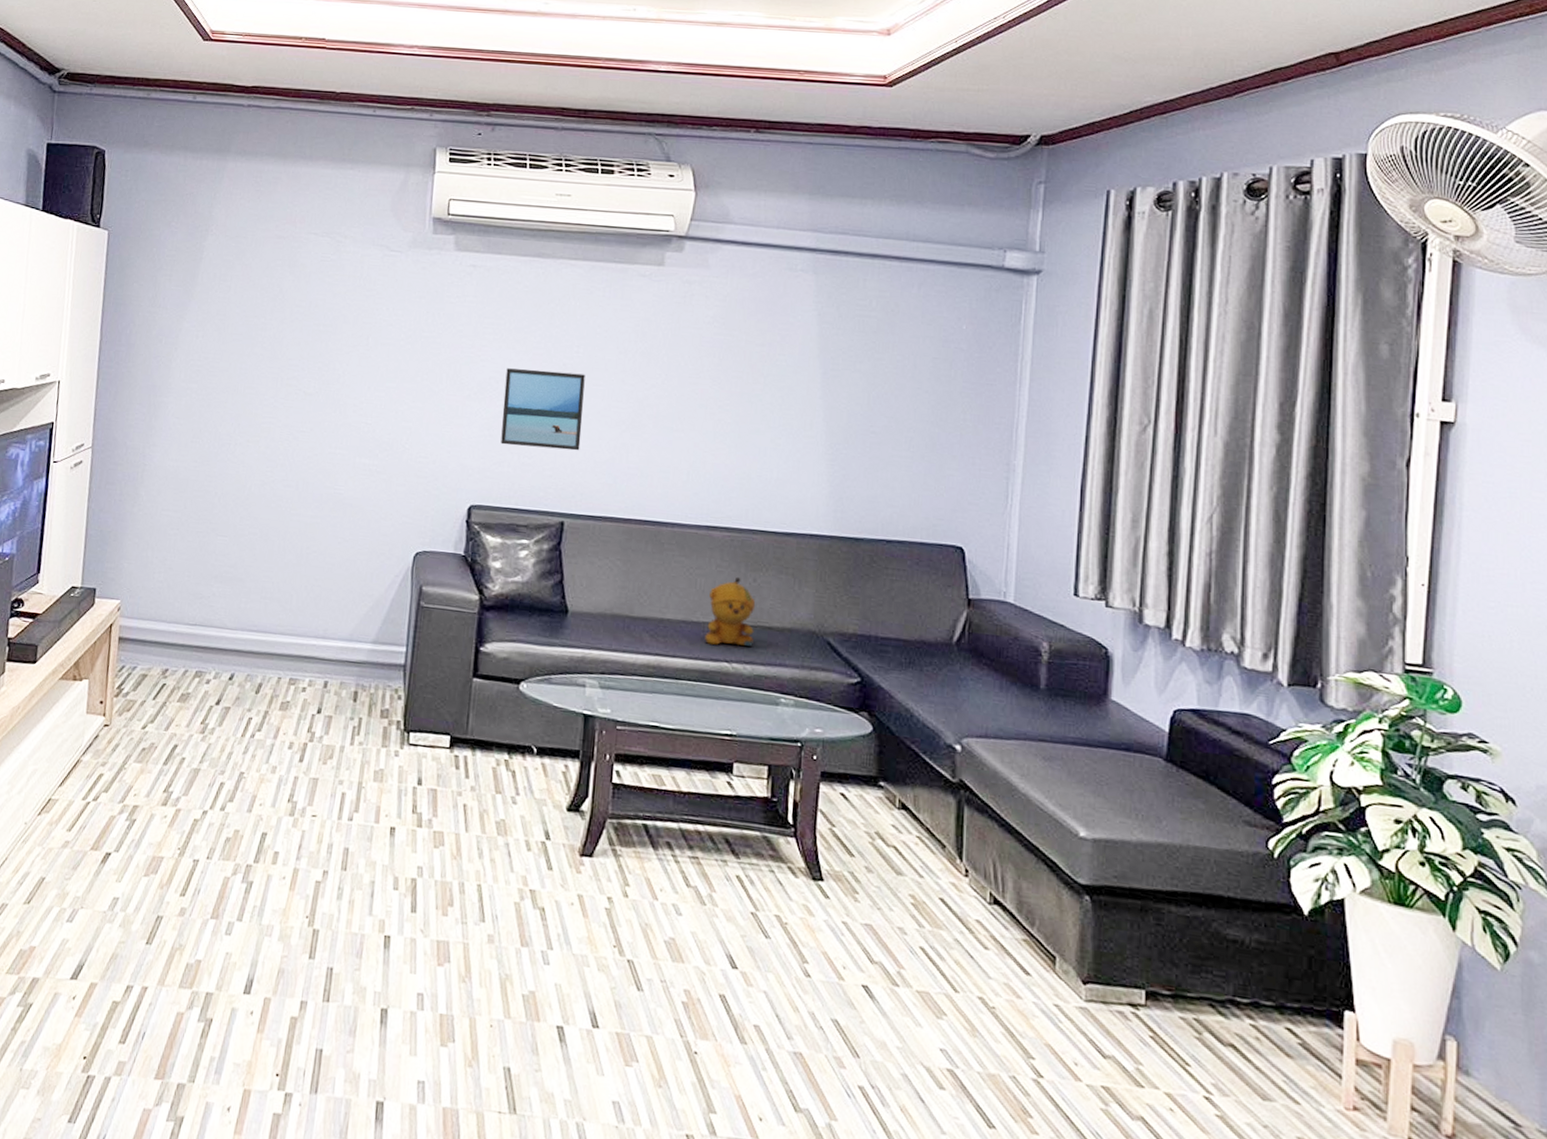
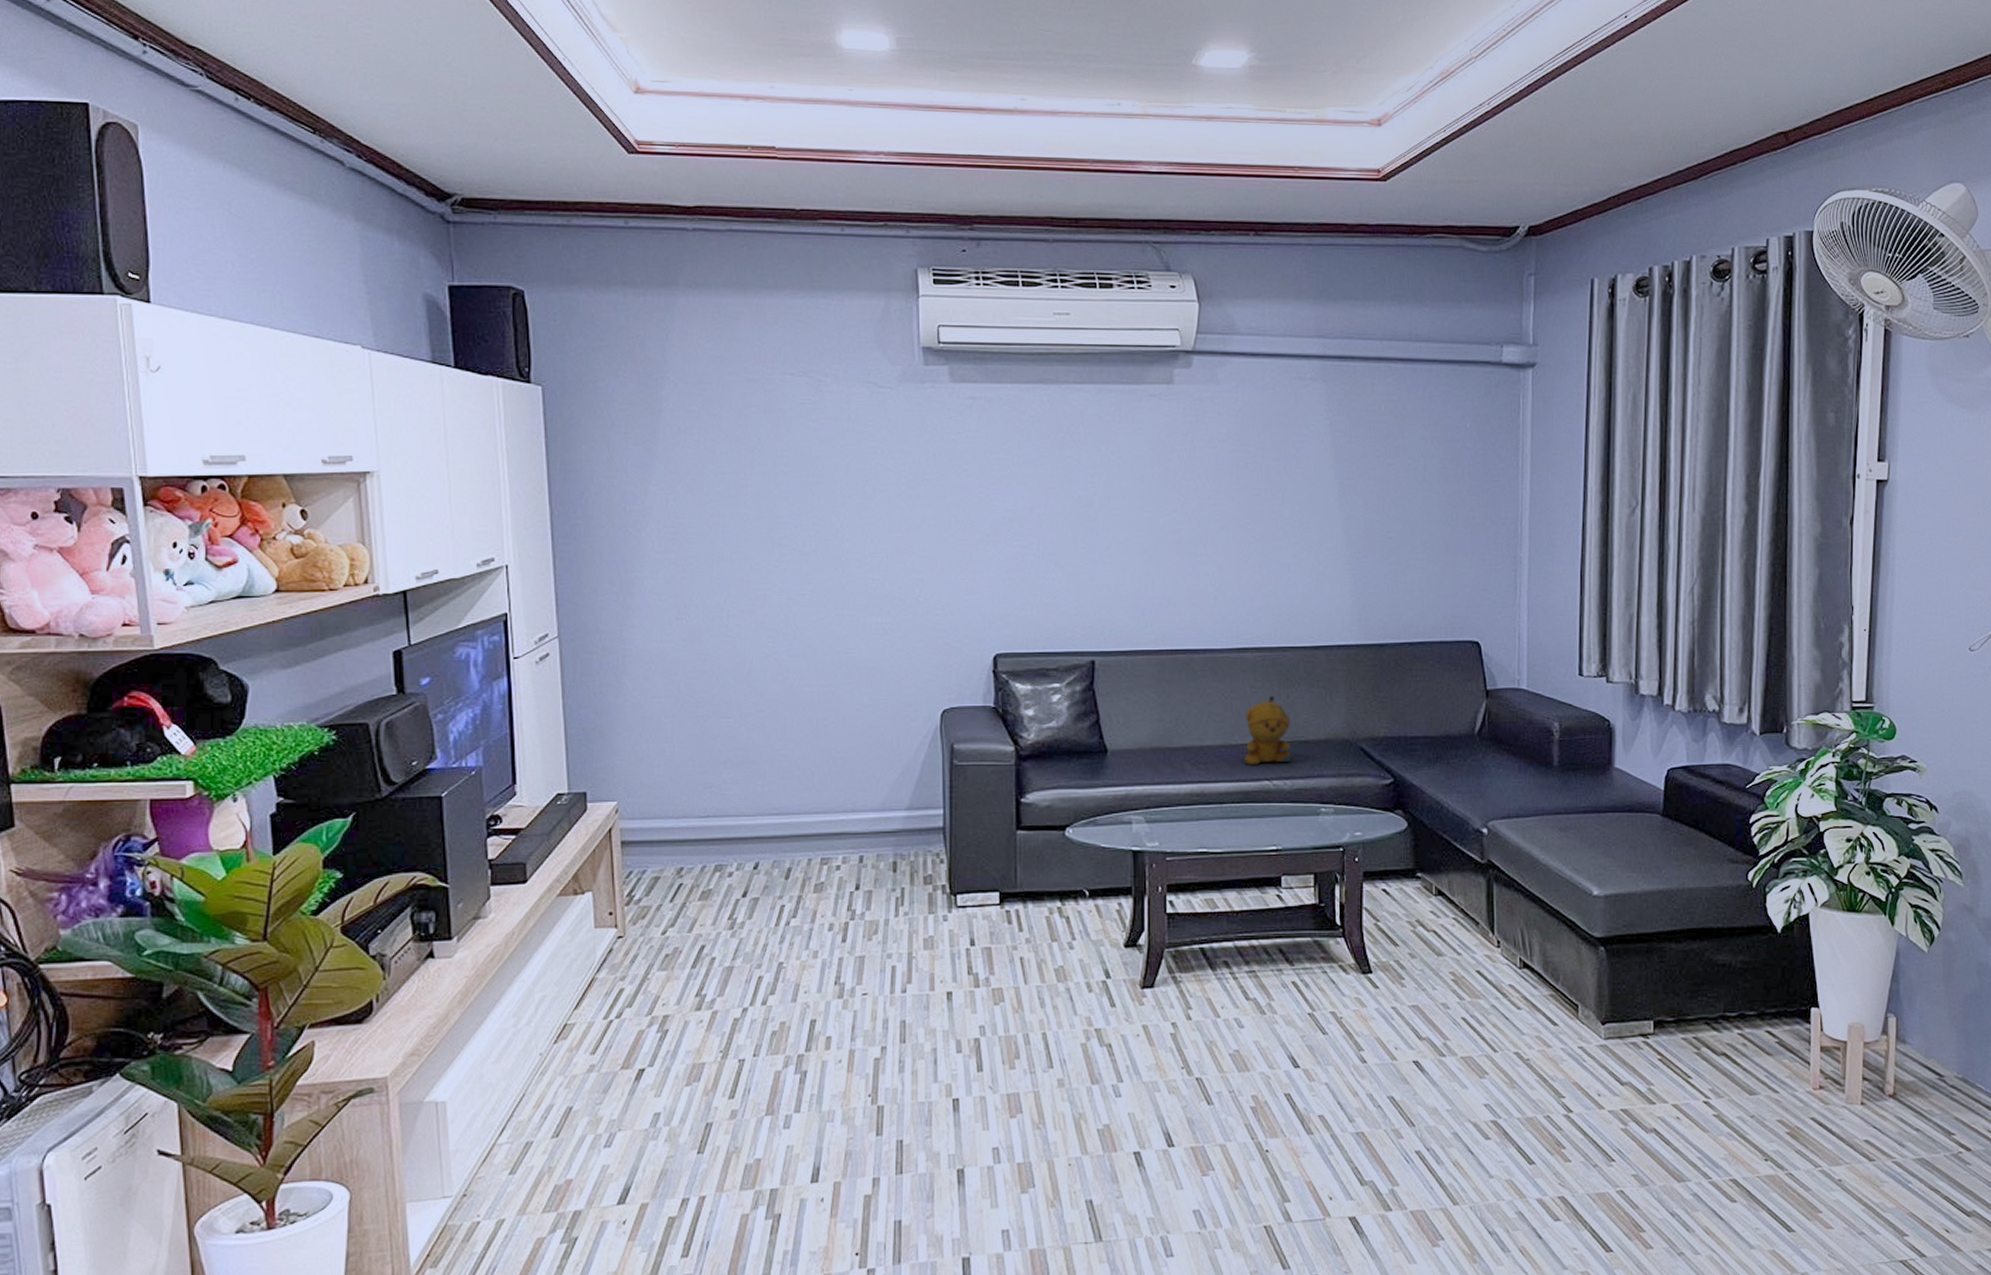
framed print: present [501,368,585,451] -> none [1019,504,1104,587]

